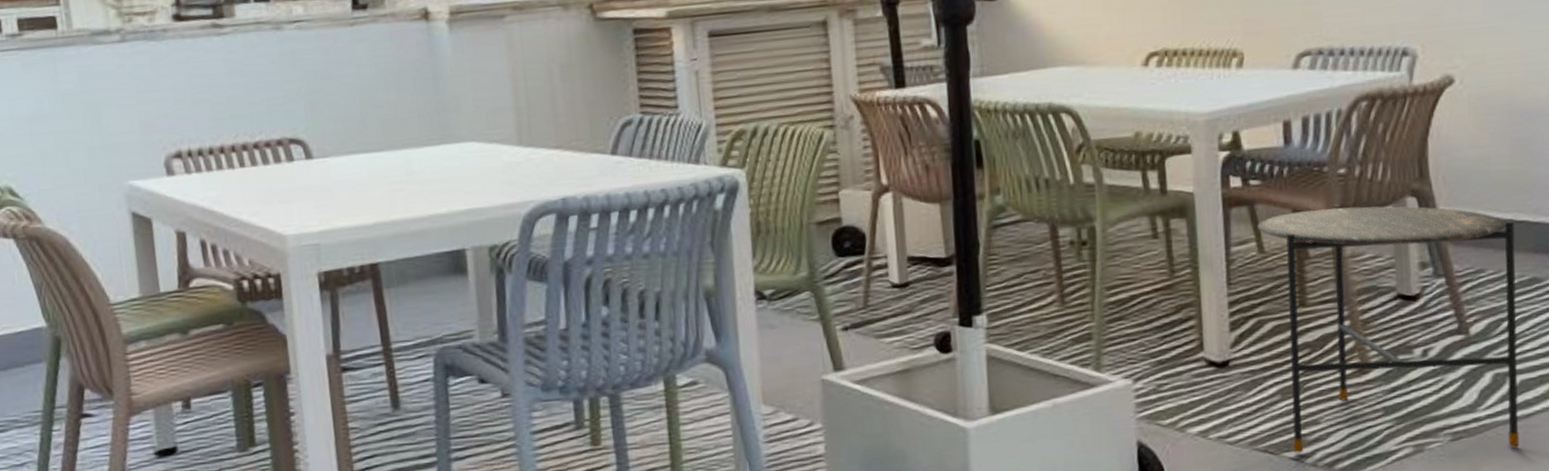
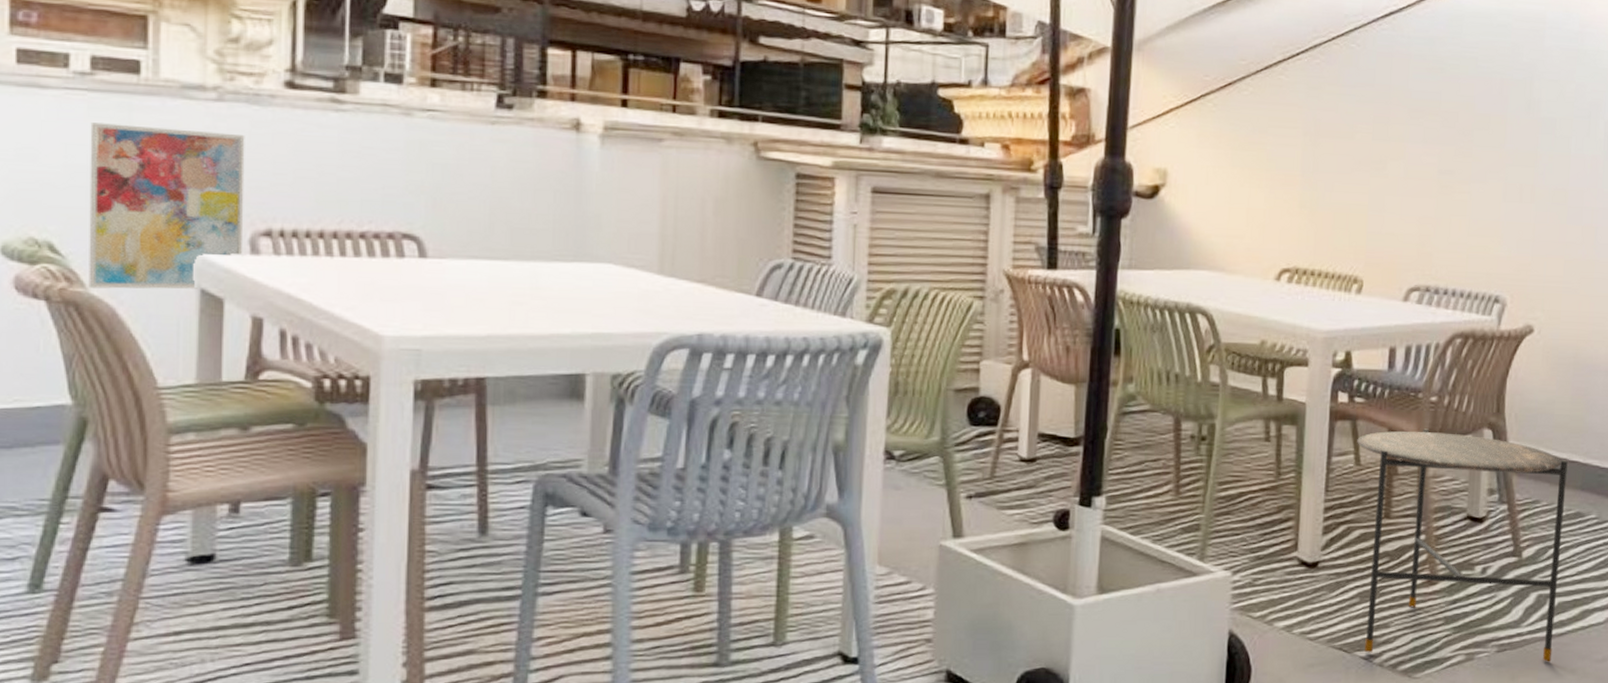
wall art: none [25,69,161,223] -> present [88,122,245,289]

